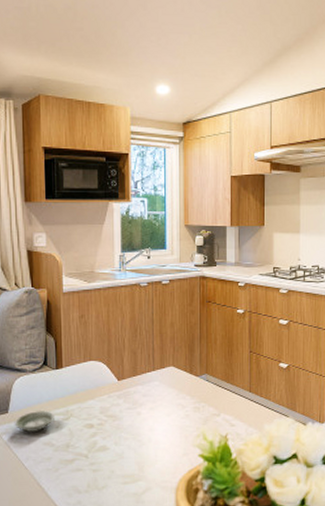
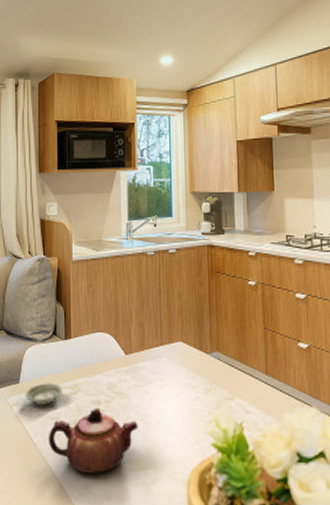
teapot: none [39,431,130,490] -> present [48,408,138,474]

